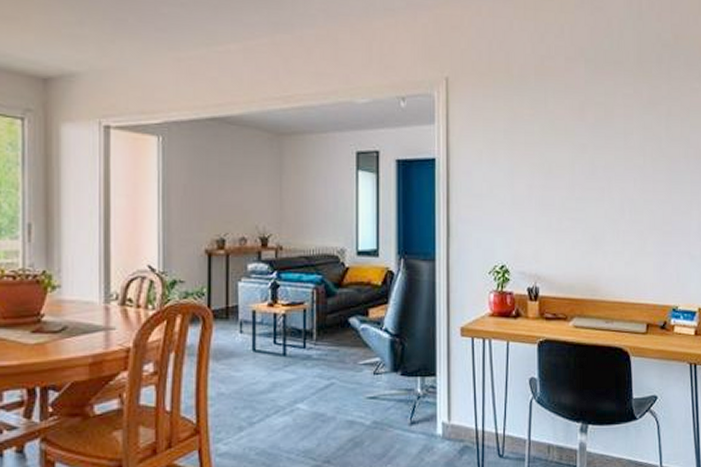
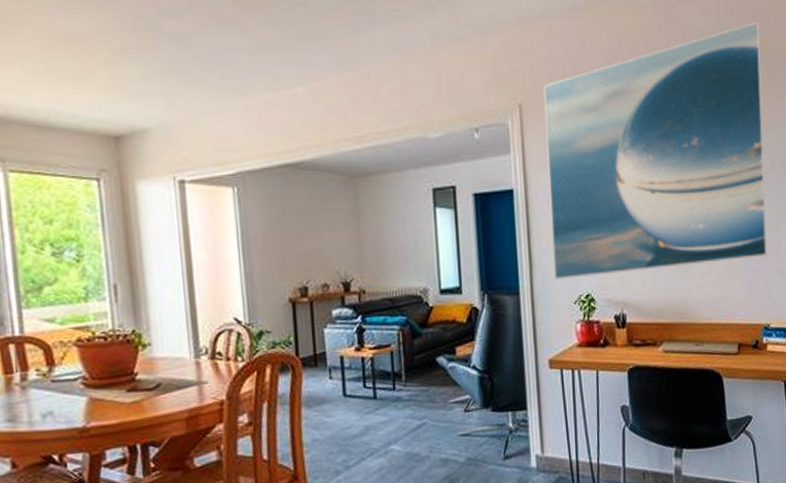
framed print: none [470,17,679,249] -> present [543,21,767,279]

